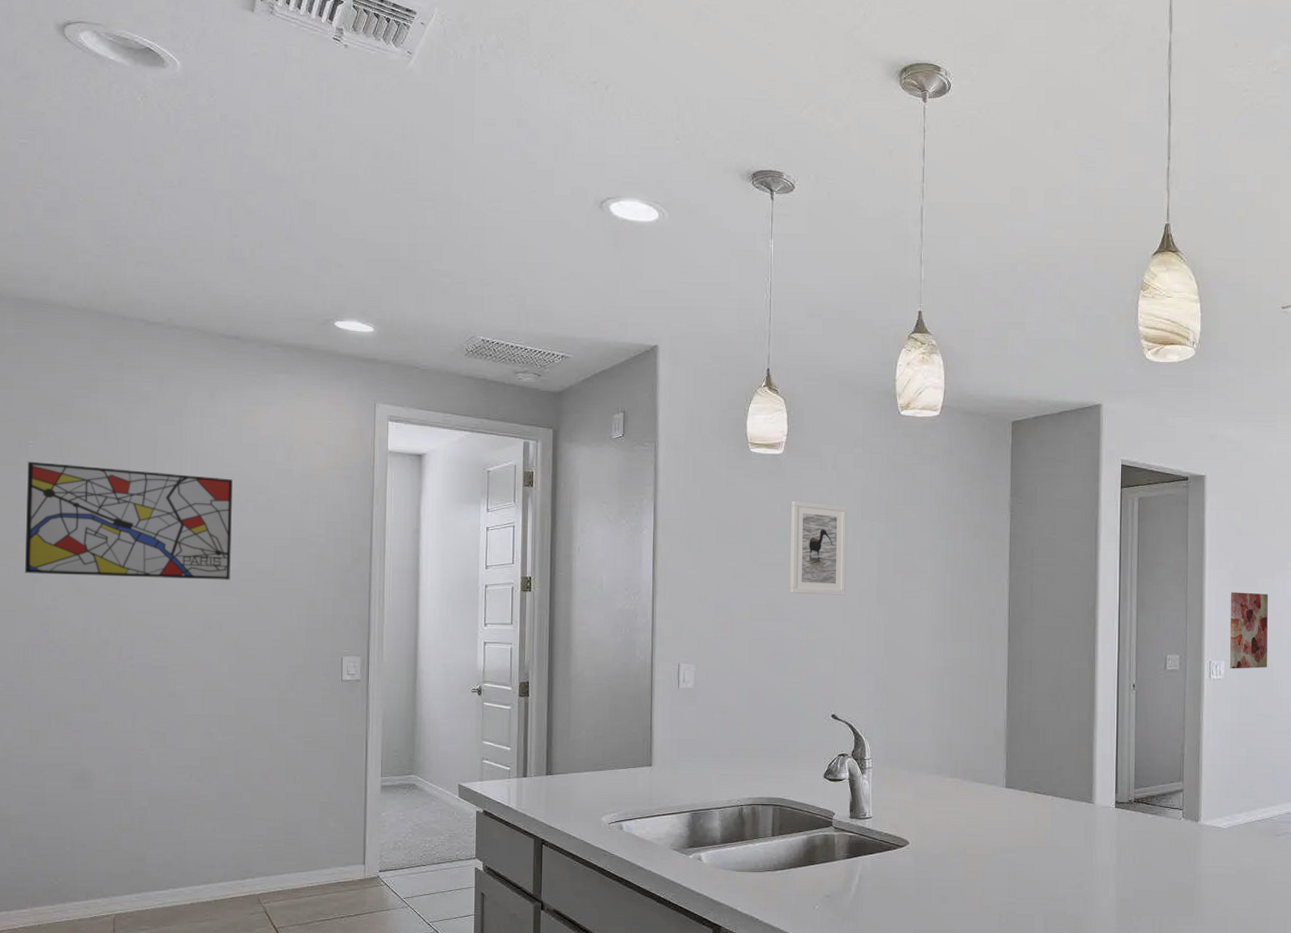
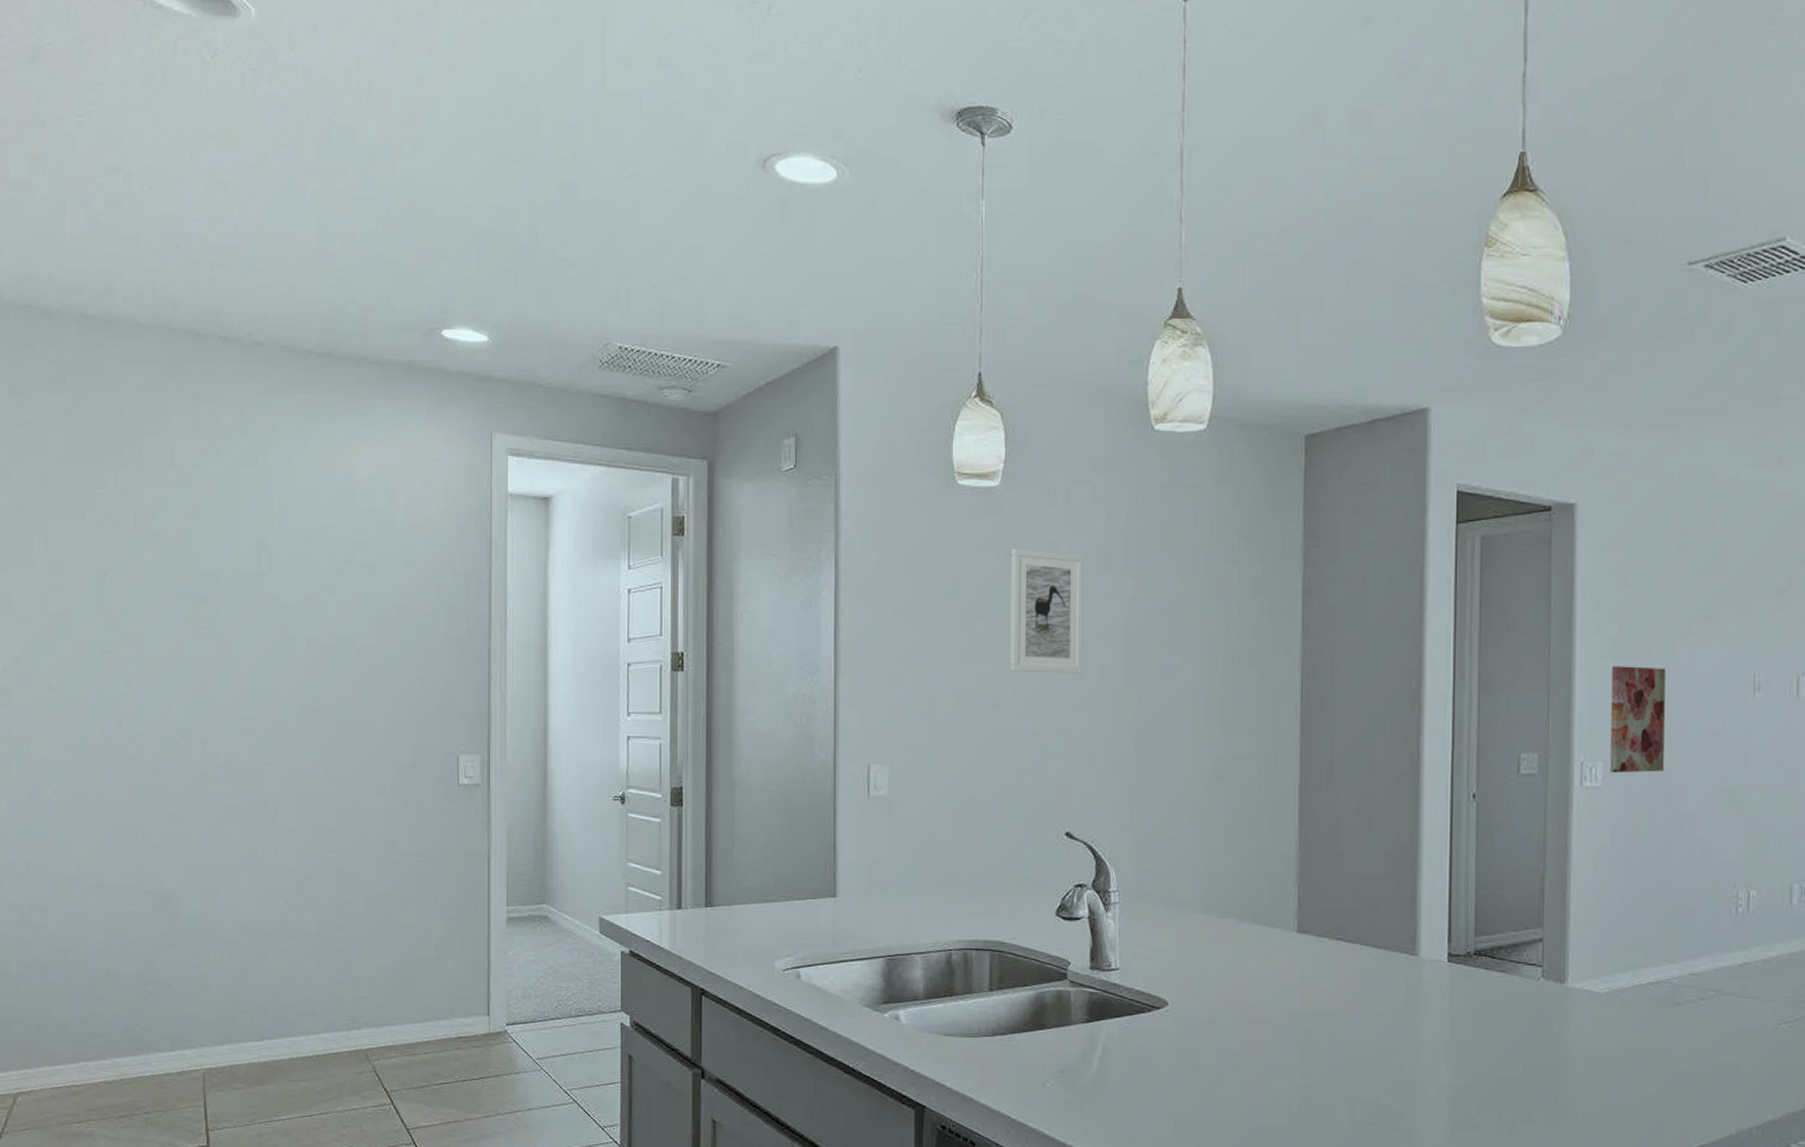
wall art: present [25,461,233,580] -> none [95,515,326,659]

